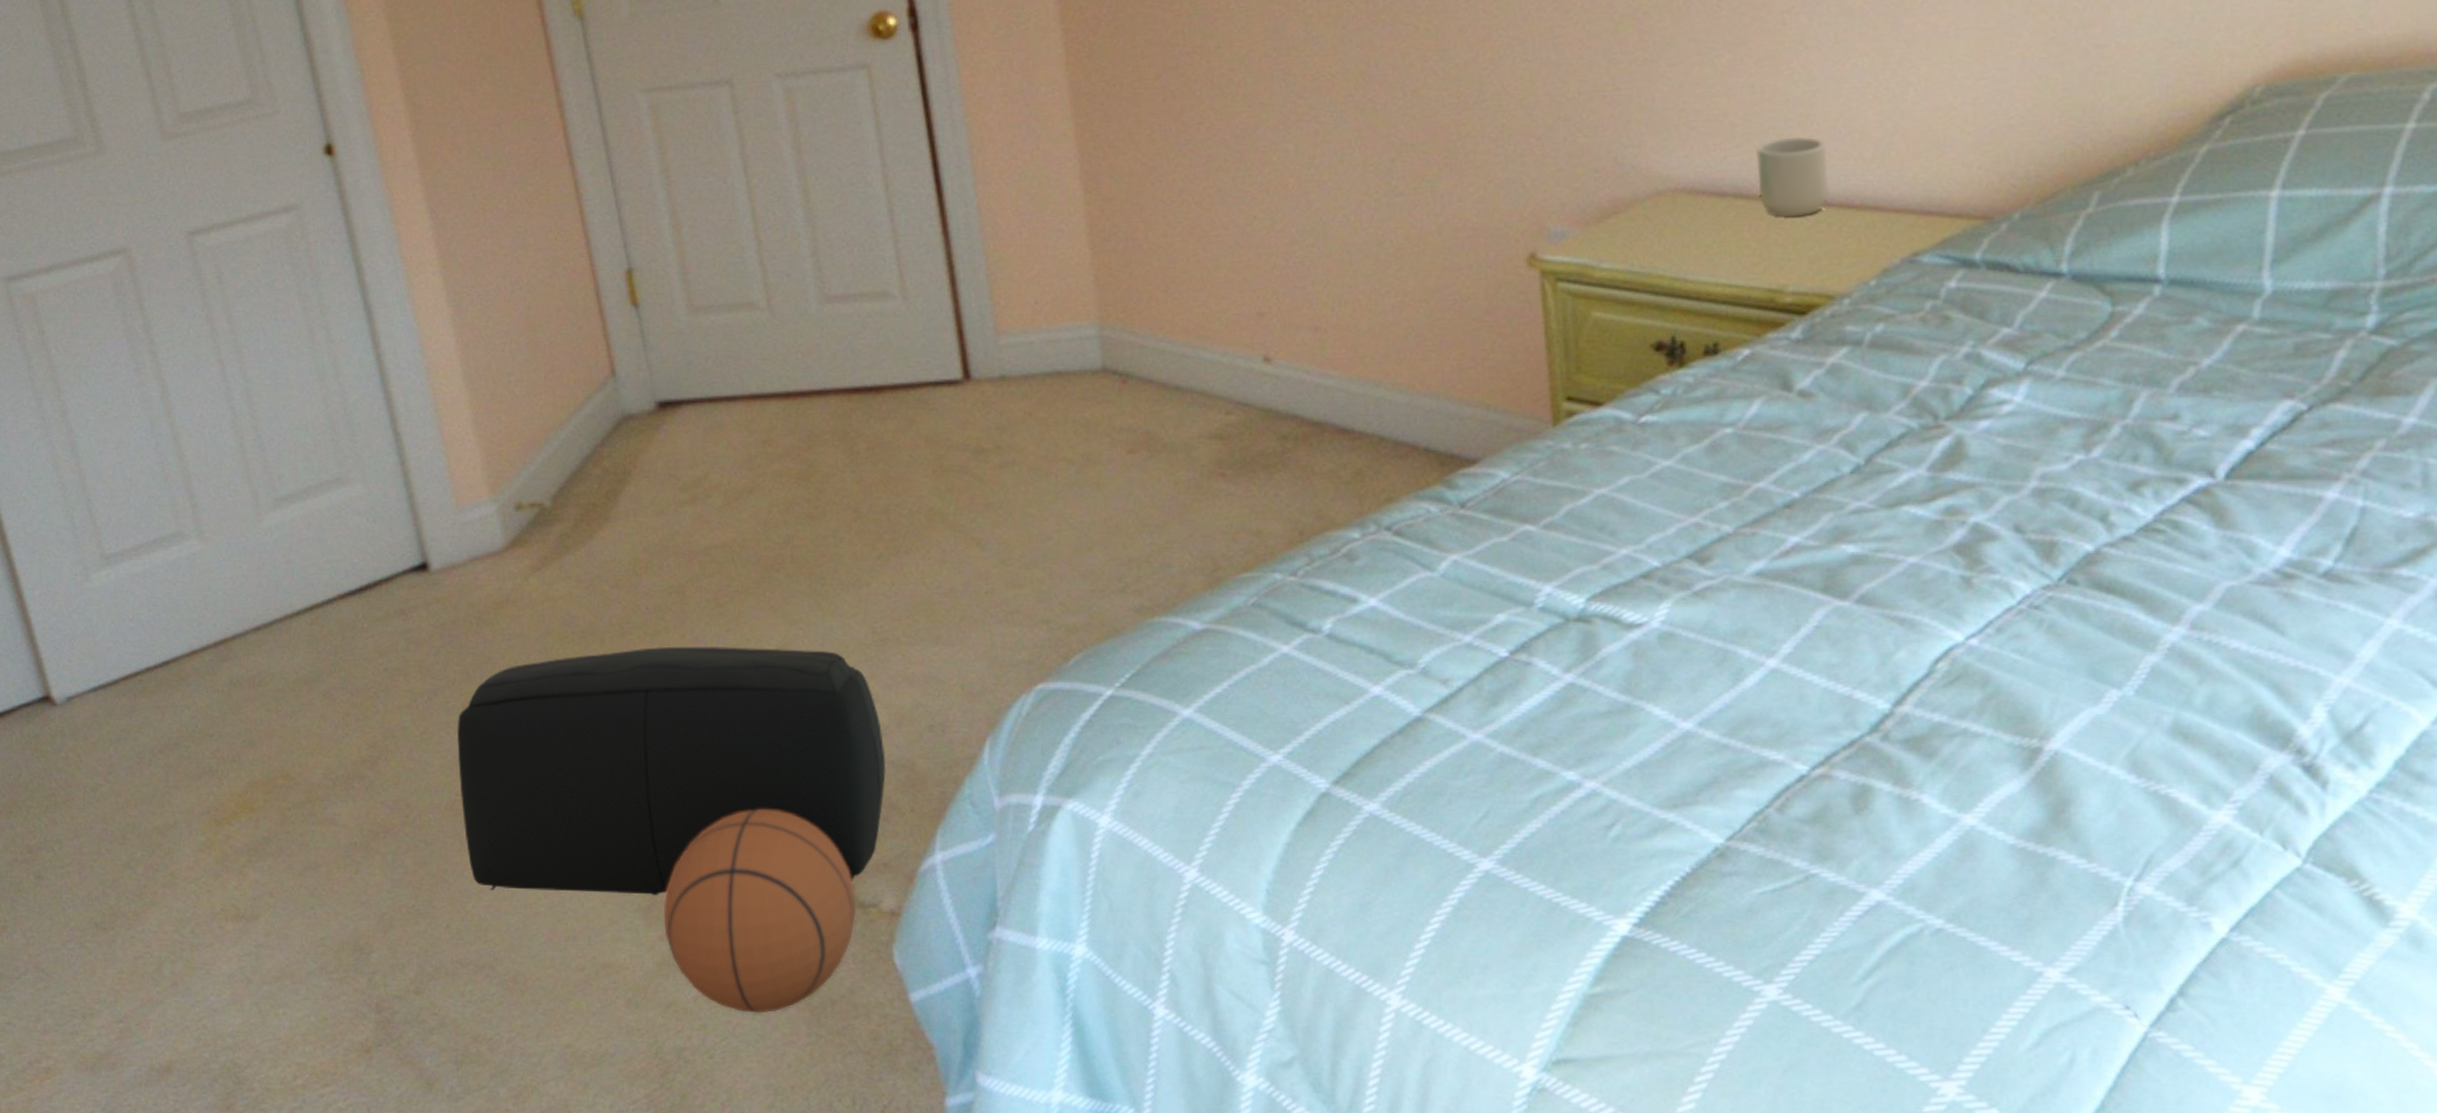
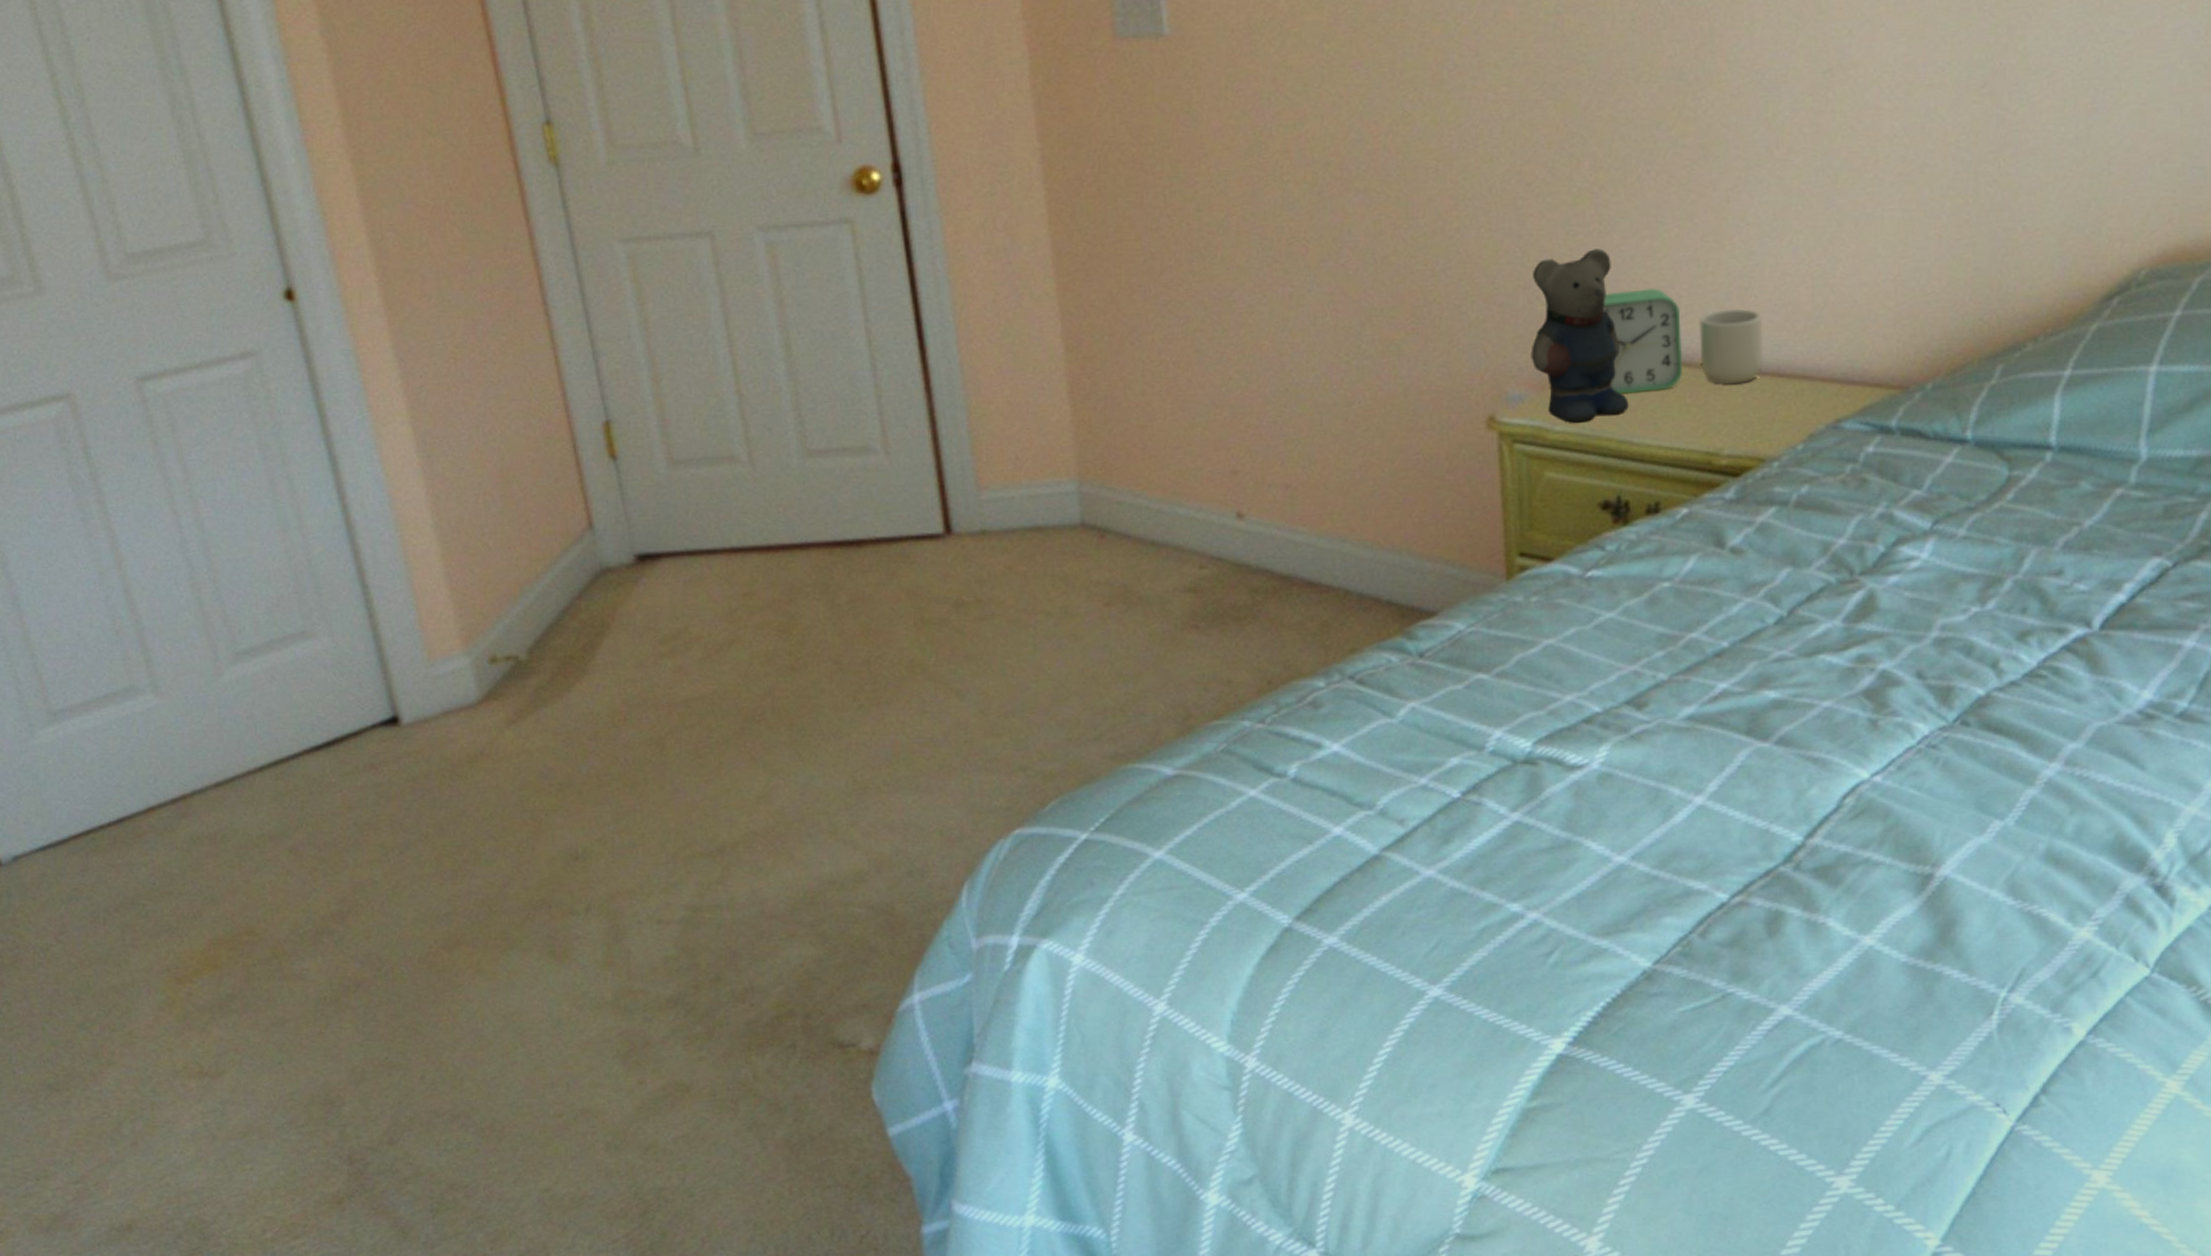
duffel bag: present [457,646,886,896] -> none [430,796,866,1042]
basketball: present [663,809,857,1014] -> none [642,955,836,1152]
teddy bear: none [1573,77,1682,260] -> present [1530,249,1629,423]
alarm clock: none [1651,116,1740,229] -> present [1603,287,1683,394]

